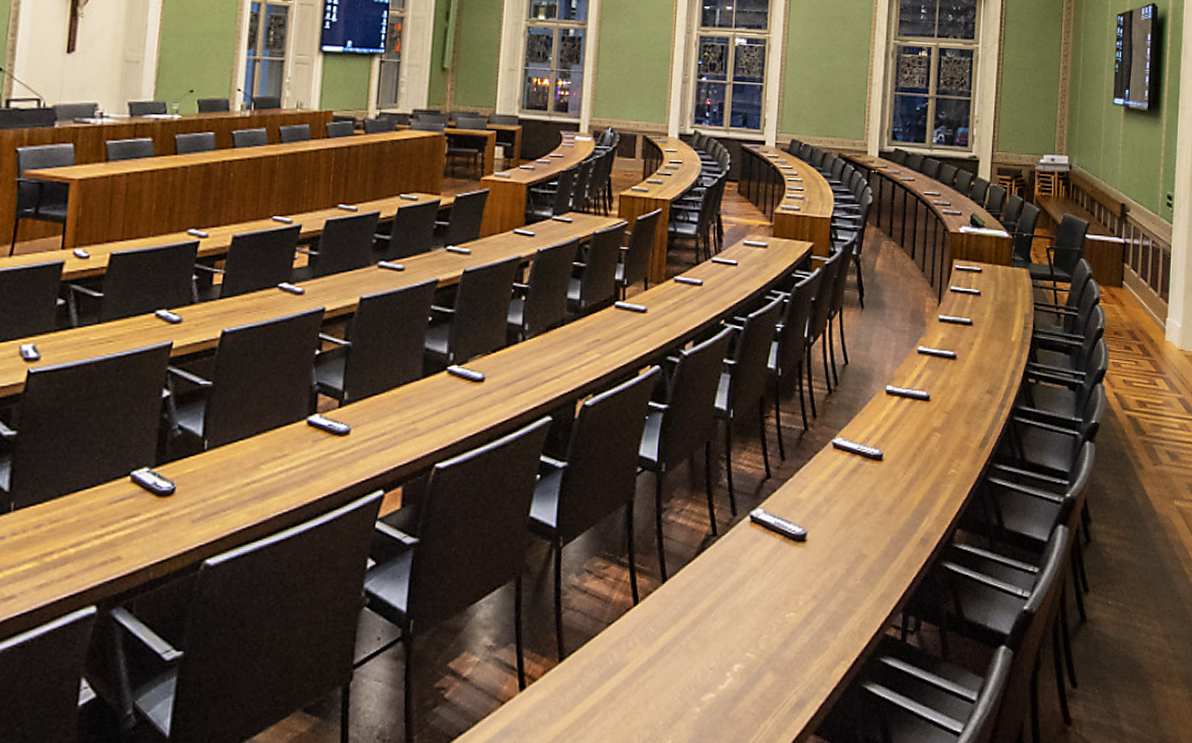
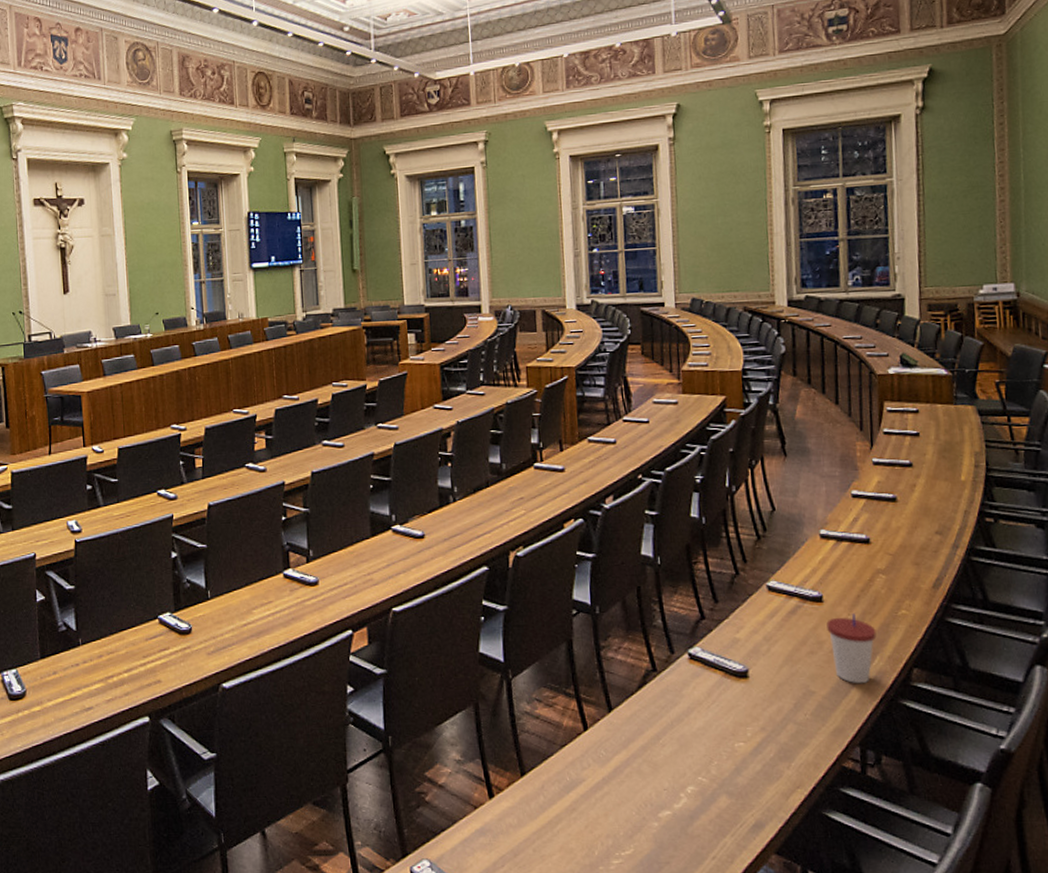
cup: none [884,473,927,547] -> present [826,614,877,684]

